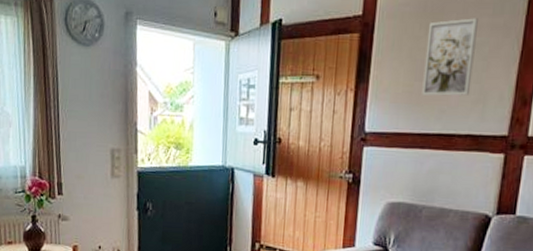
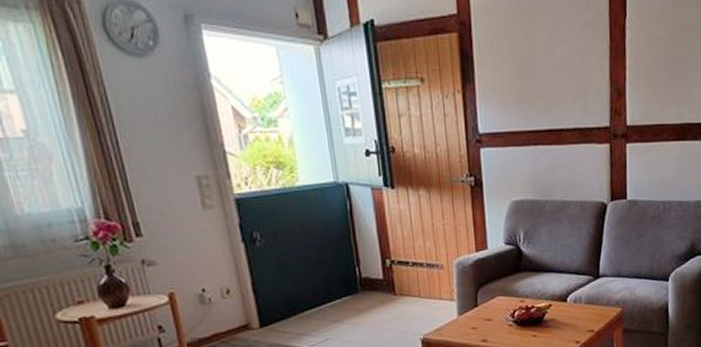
wall art: present [422,18,478,96] -> none [523,15,571,93]

